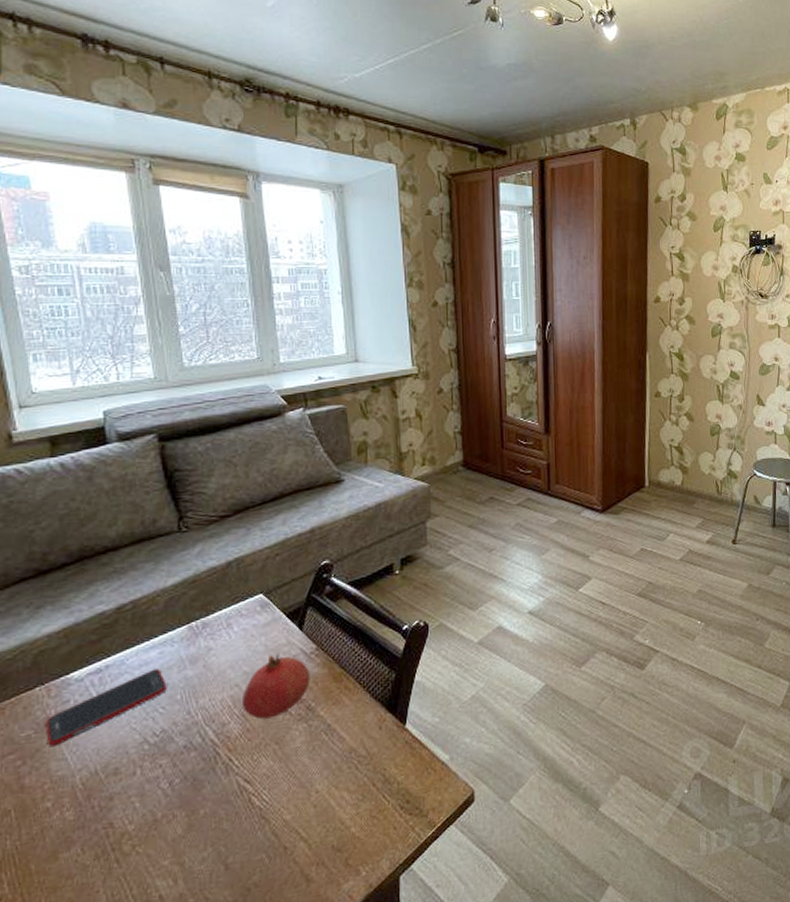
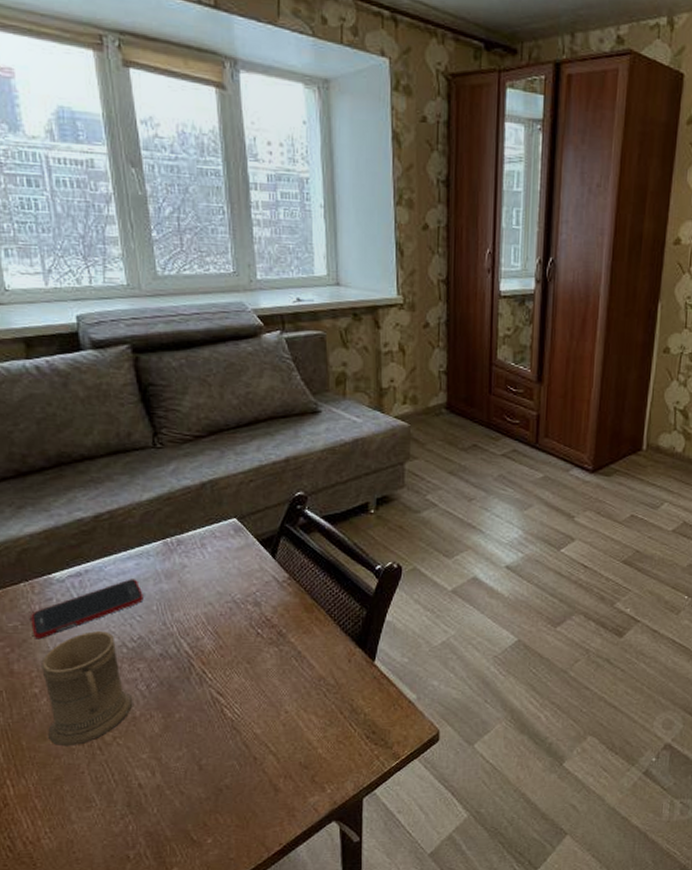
mug: none [55,728,155,865] -> present [41,631,133,747]
fruit: present [241,653,311,720] -> none [215,577,282,639]

